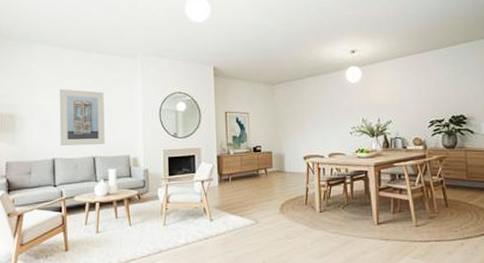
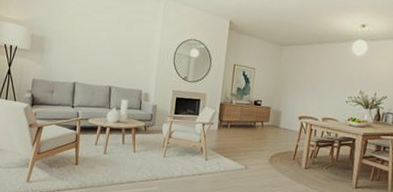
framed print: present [59,89,105,146] -> none [81,20,126,77]

